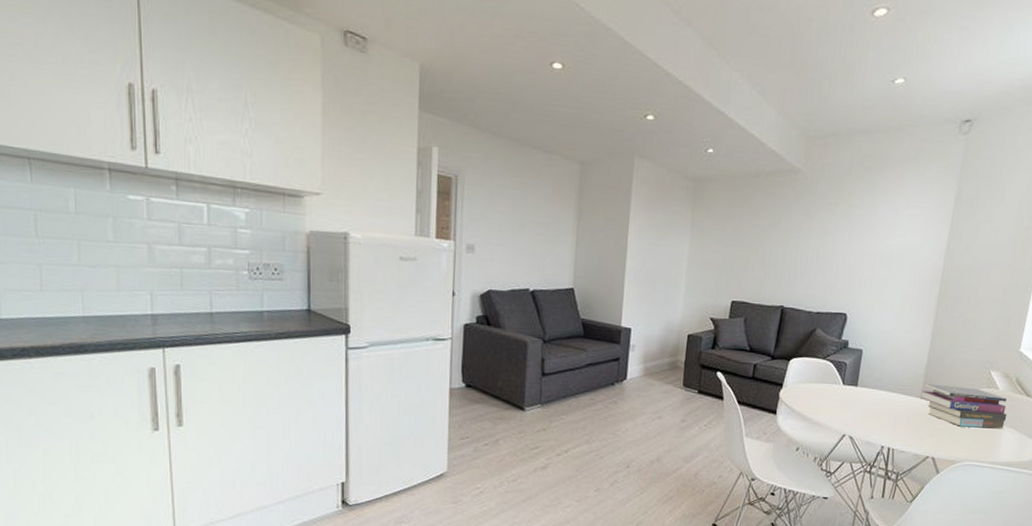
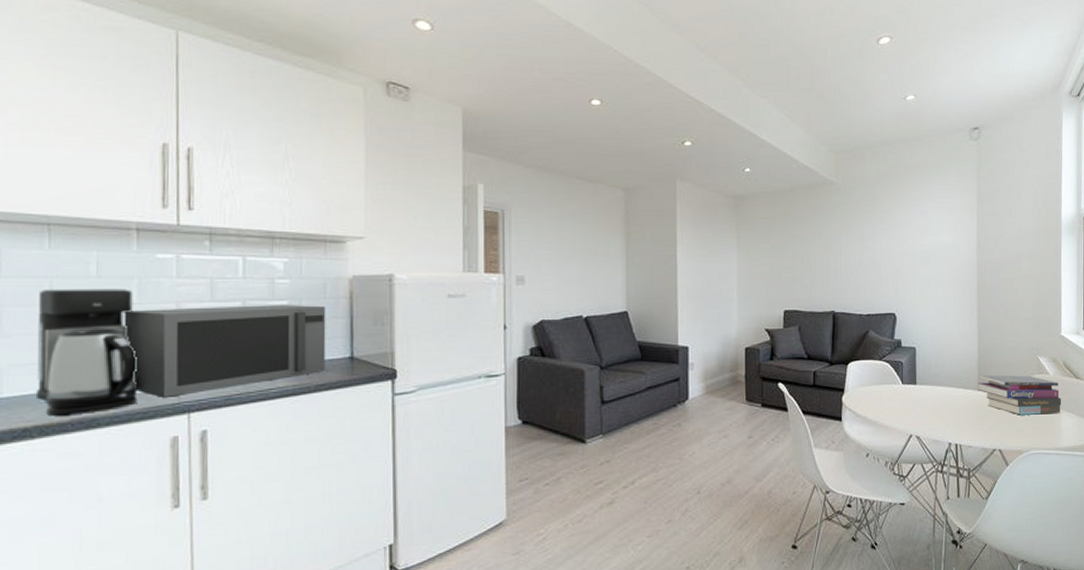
coffee maker: none [25,221,118,326] -> present [35,289,138,402]
kettle: none [39,261,118,341] -> present [46,328,138,416]
microwave: none [102,247,285,332] -> present [124,304,326,397]

